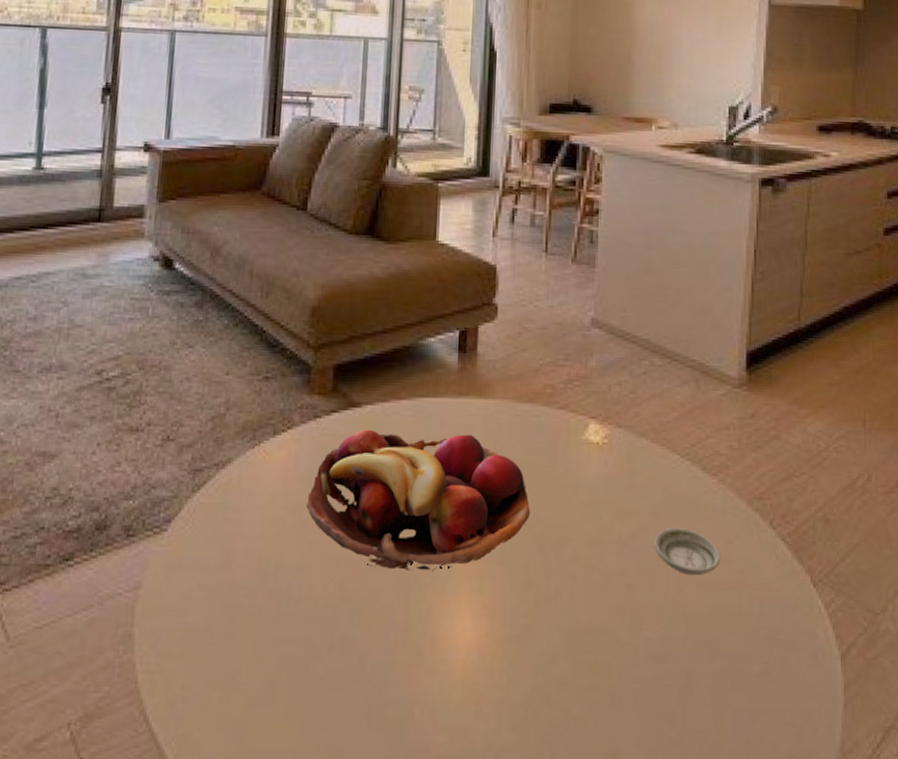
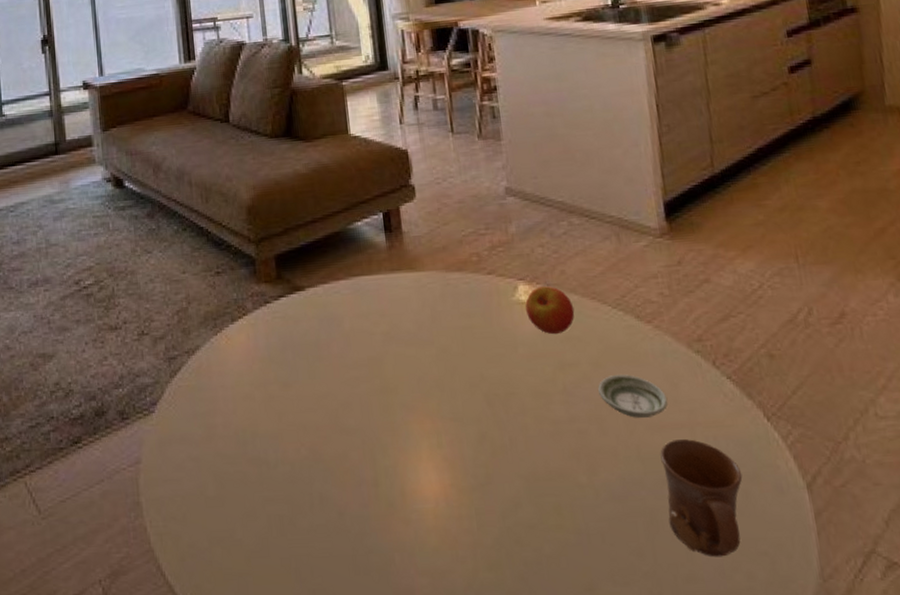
fruit basket: present [306,429,531,572] -> none [269,305,475,433]
apple: none [592,427,642,480] -> present [525,286,575,335]
mug: none [704,601,782,726] -> present [660,439,743,557]

